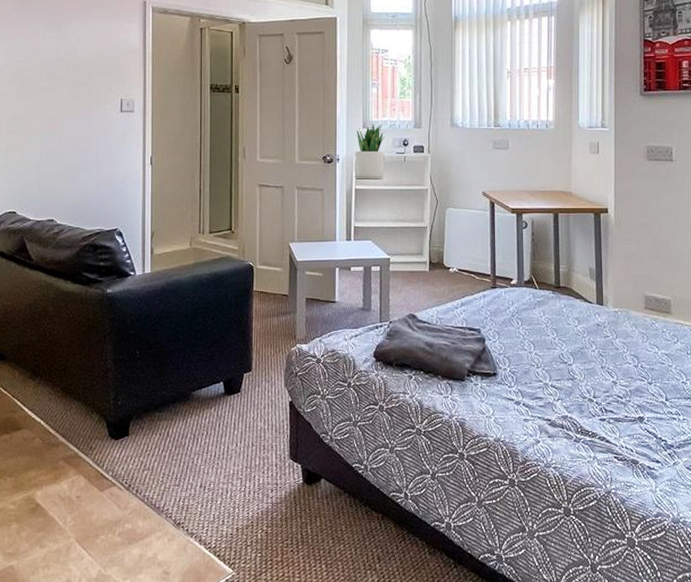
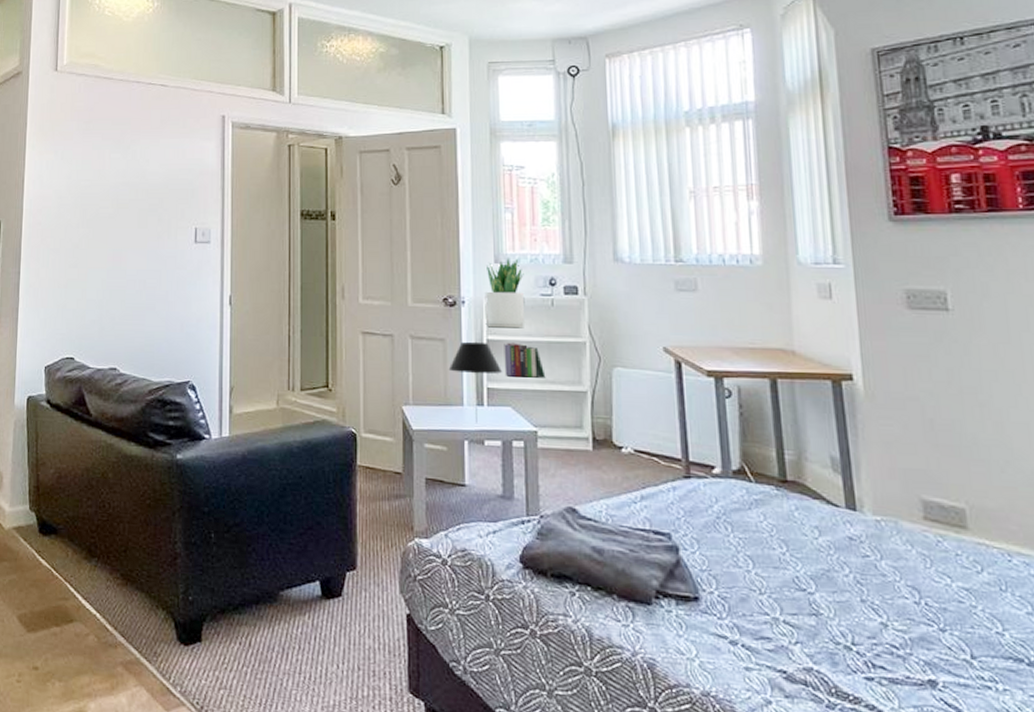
table lamp: none [325,190,366,254] -> present [448,341,503,423]
books: none [367,191,398,218] -> present [504,342,546,378]

